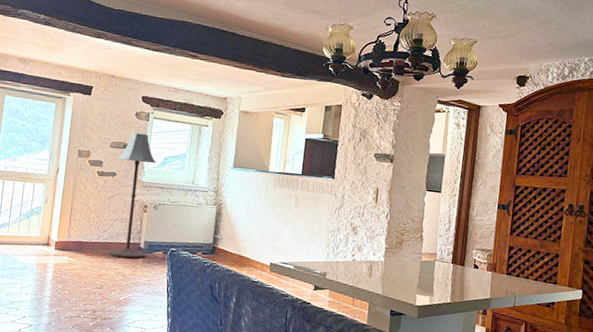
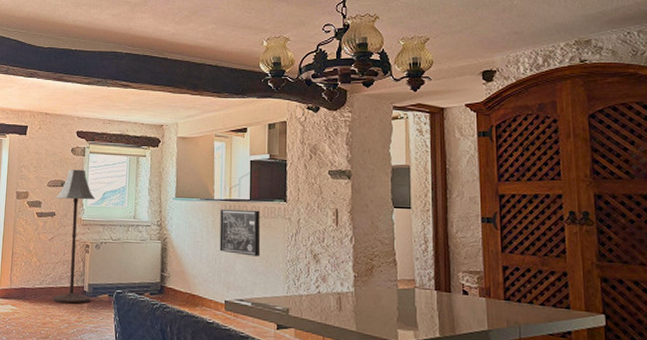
wall art: none [269,180,310,226] -> present [219,208,261,257]

